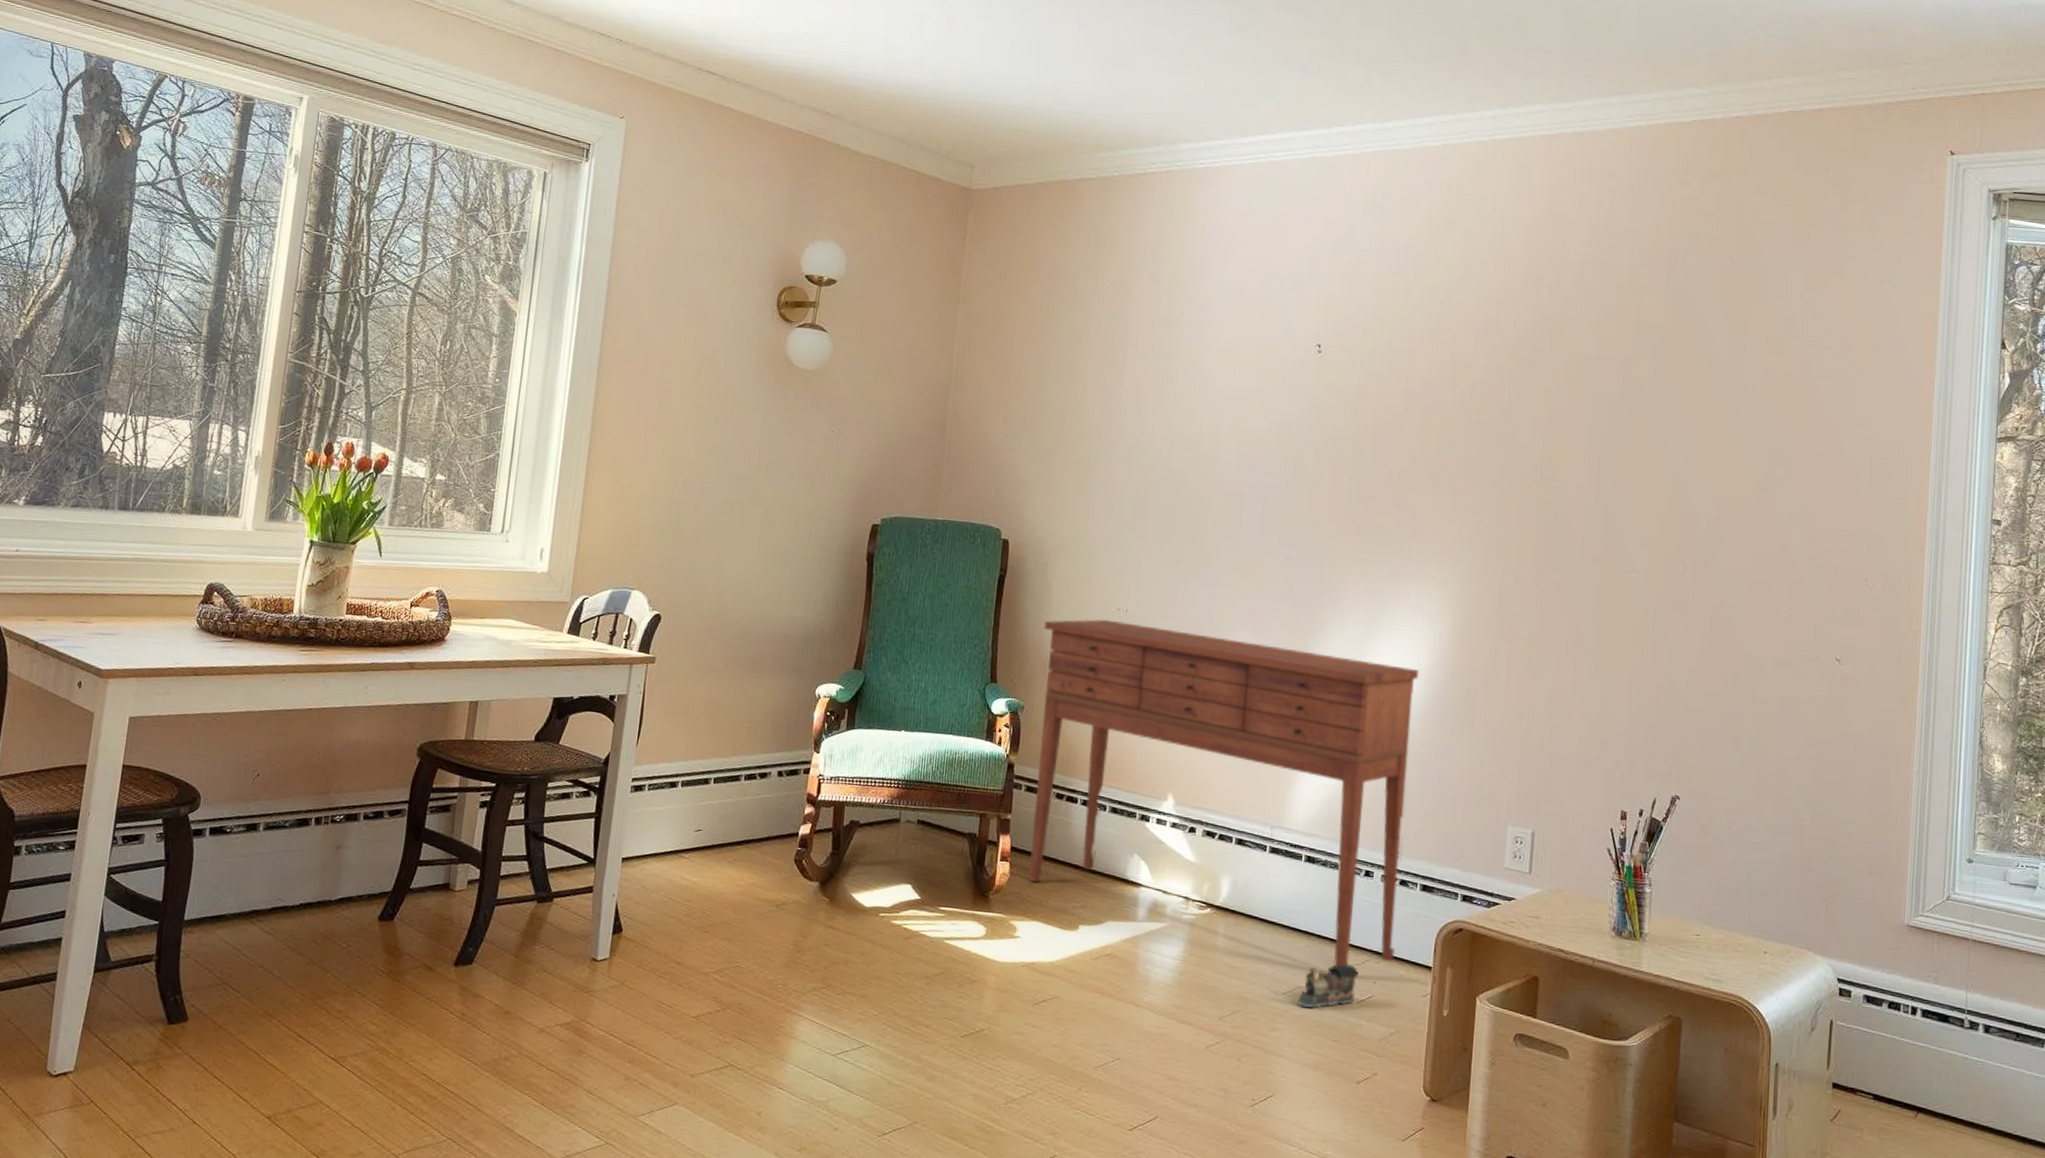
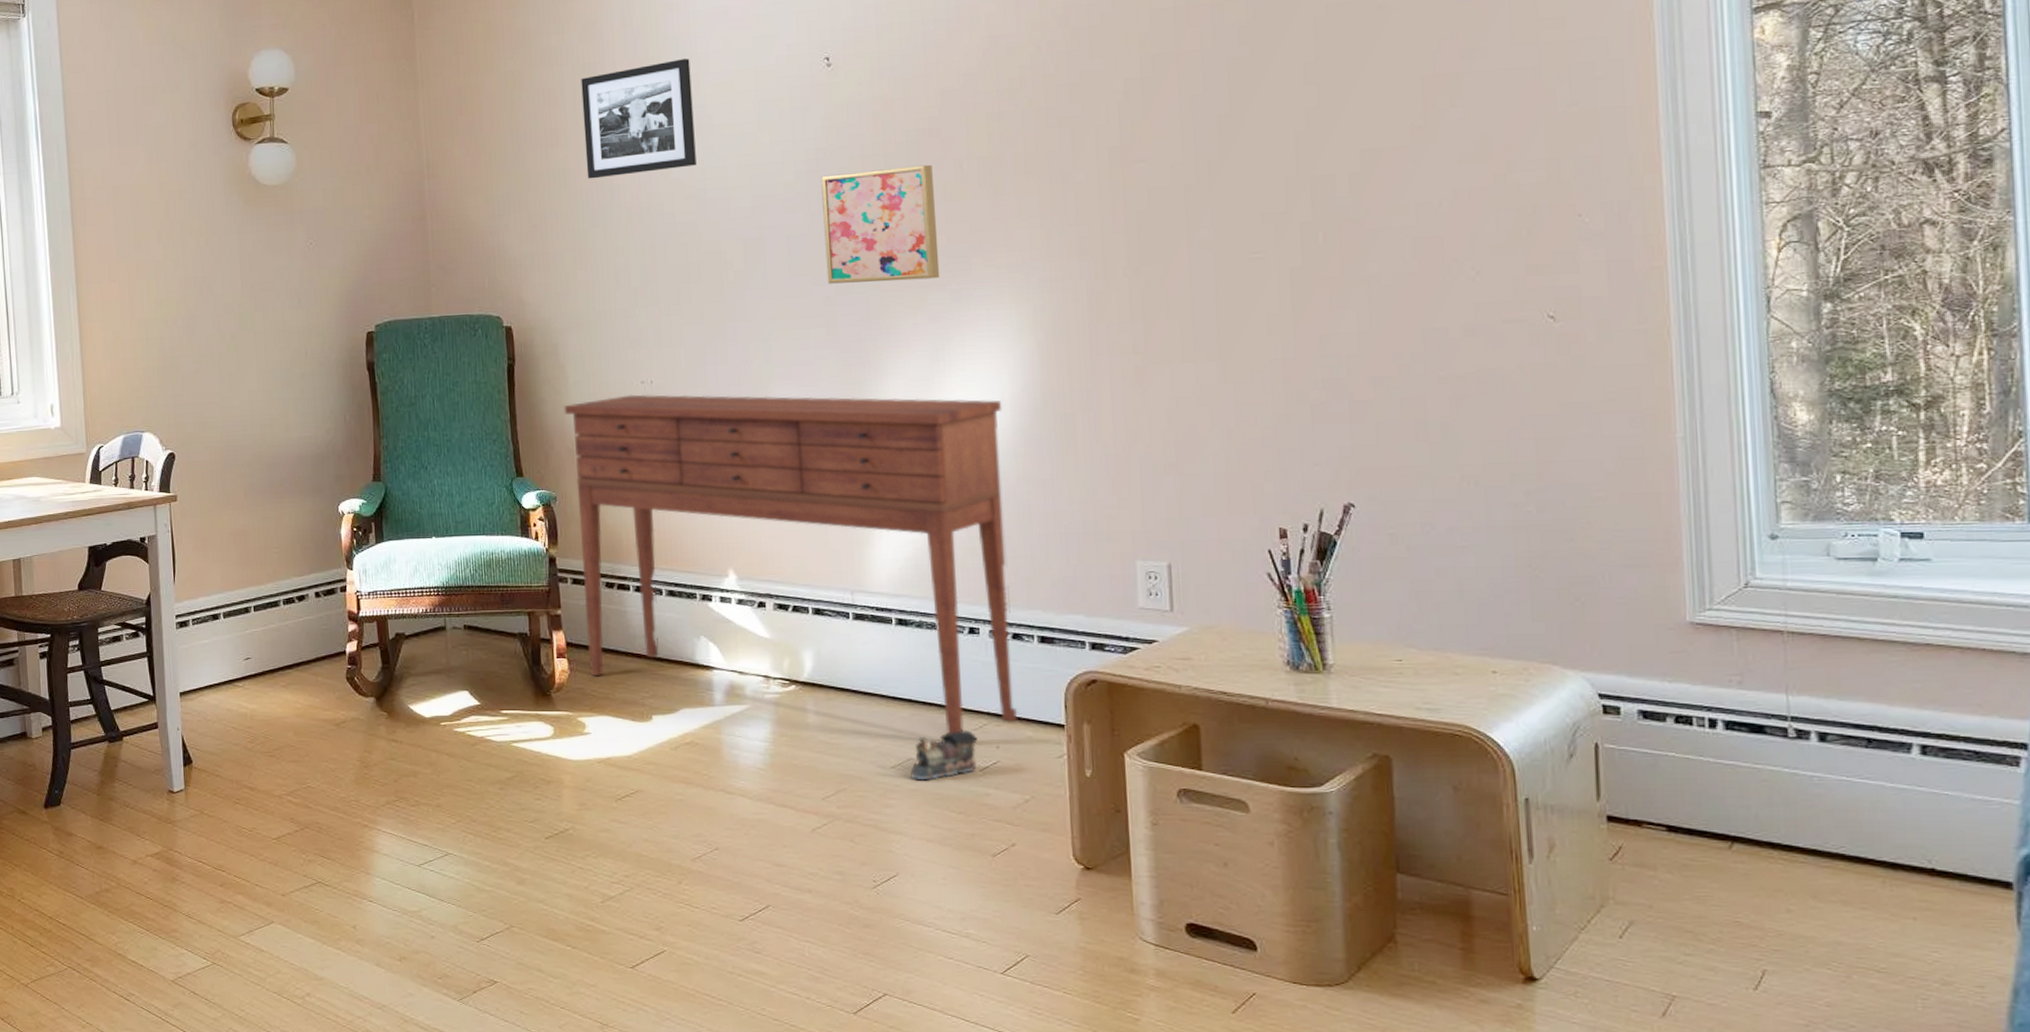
picture frame: none [1098,322,1204,420] -> present [581,58,697,179]
wall art: none [1291,448,1391,554] -> present [821,164,940,284]

